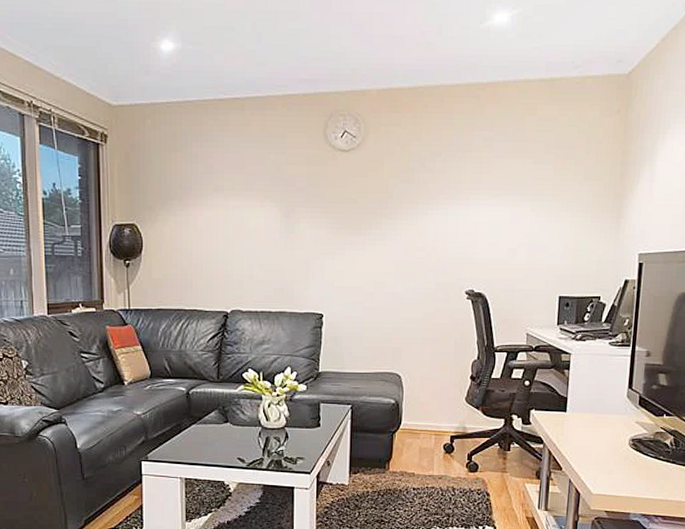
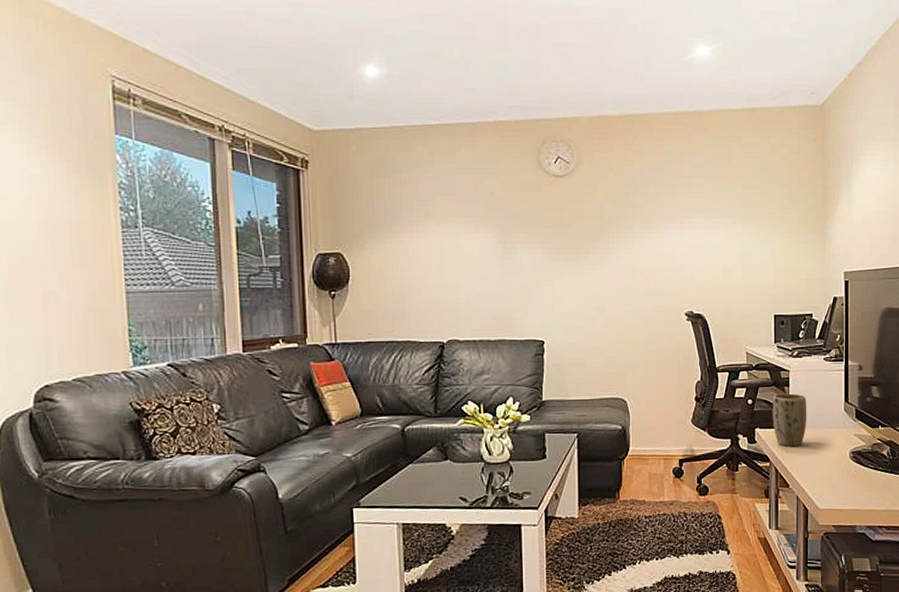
plant pot: none [549,376,587,430] -> present [772,393,807,446]

